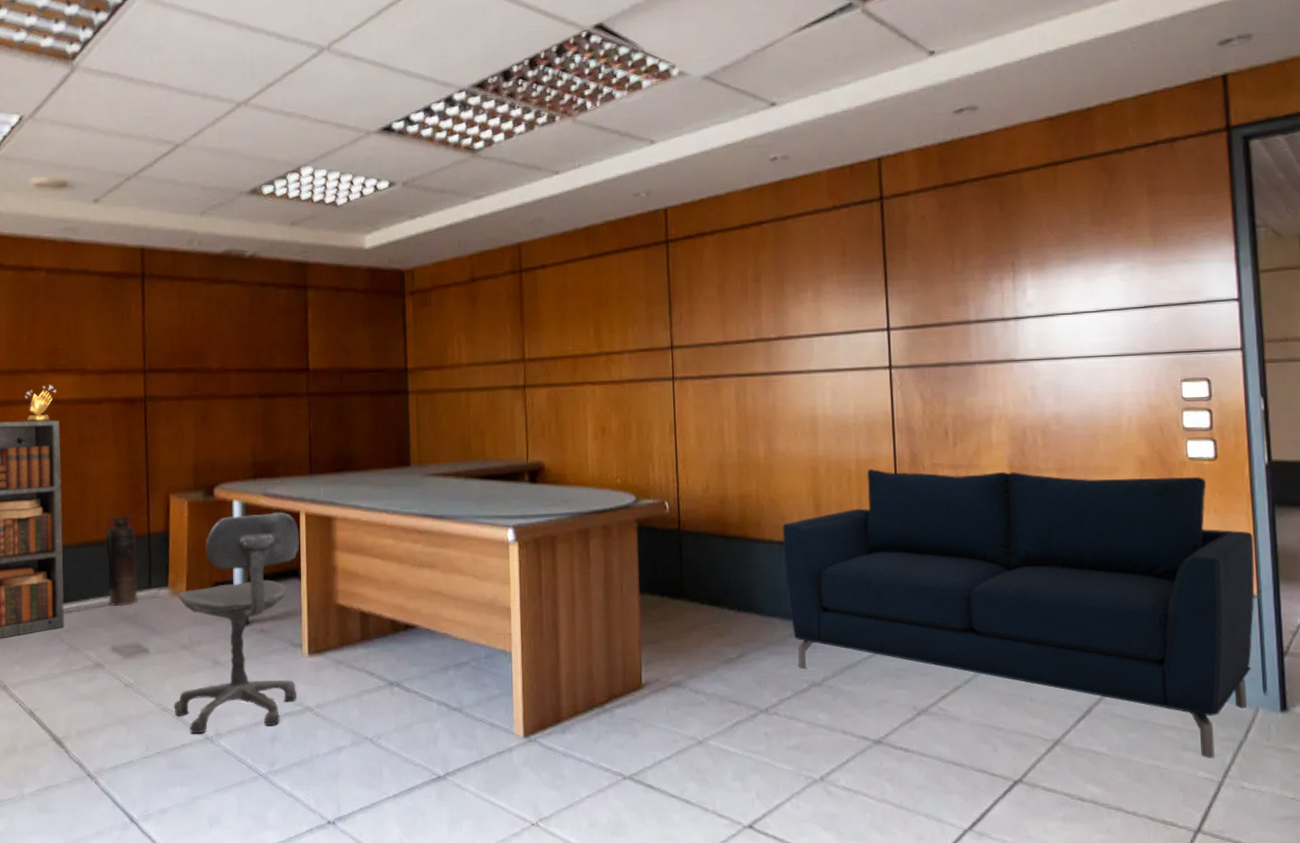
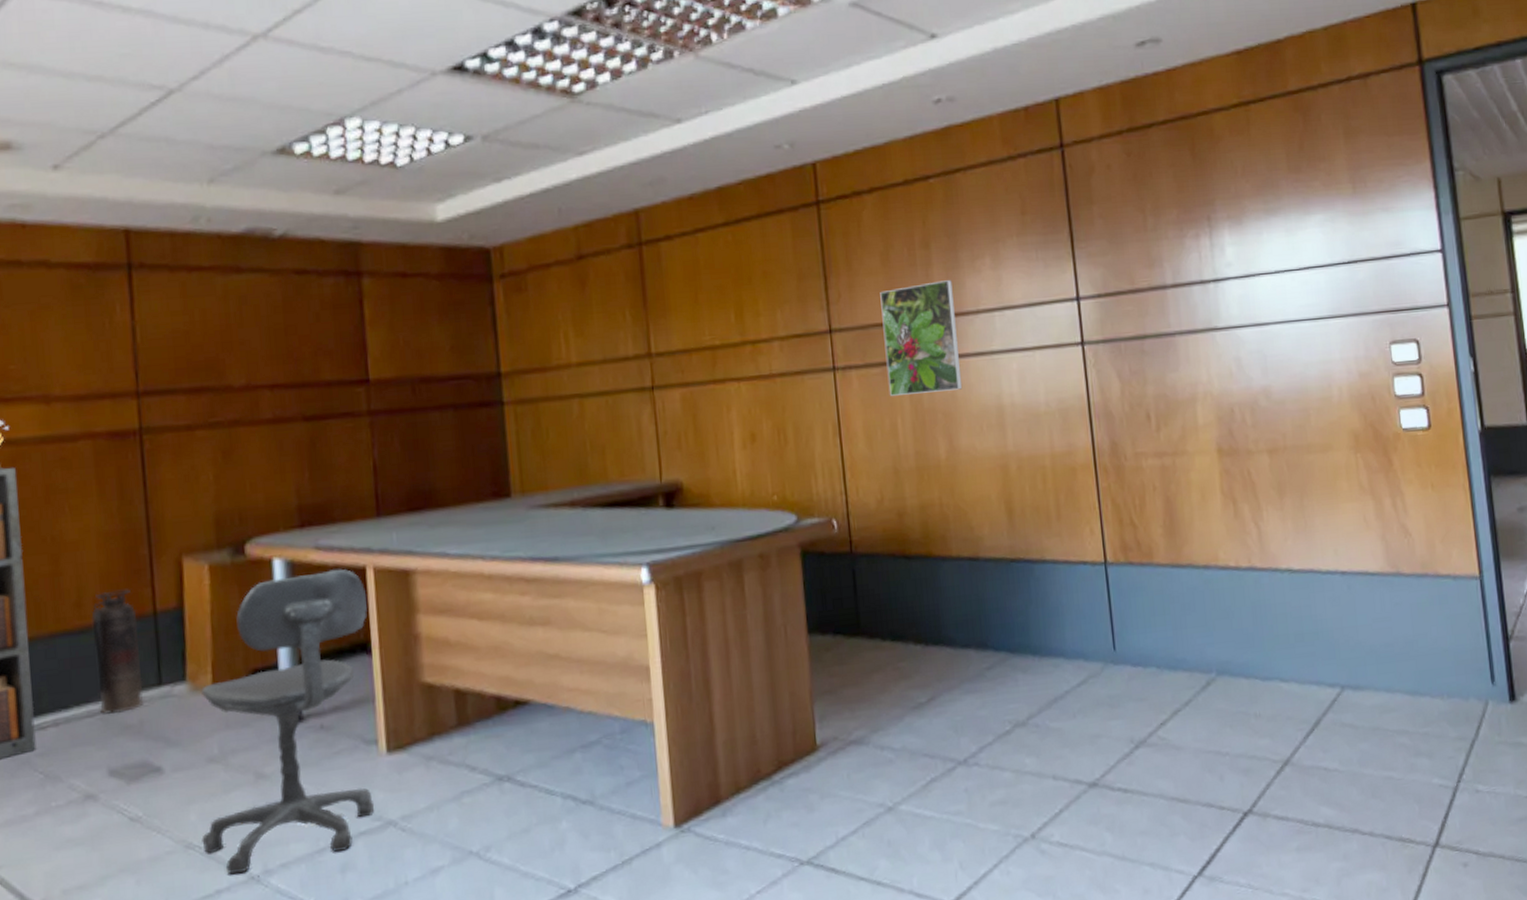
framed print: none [715,309,782,403] -> present [880,280,963,396]
sofa: present [782,469,1255,759] -> none [971,449,1478,763]

